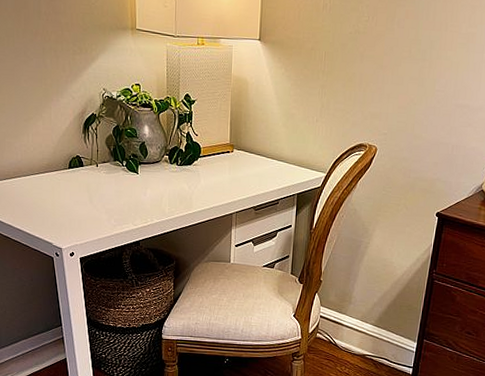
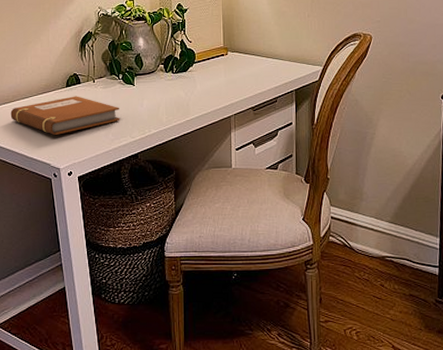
notebook: none [11,178,123,216] -> present [10,96,120,135]

